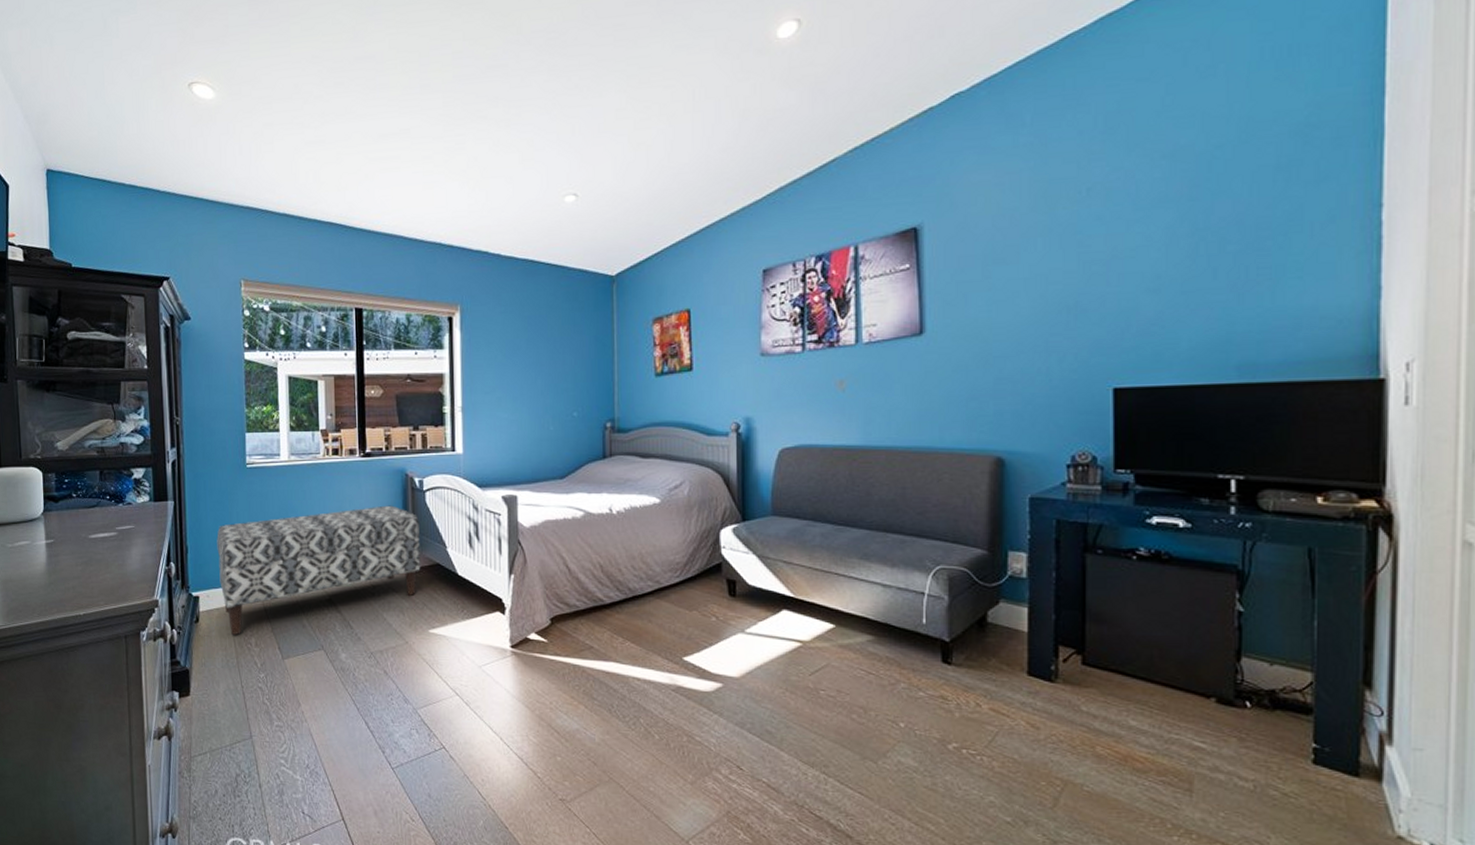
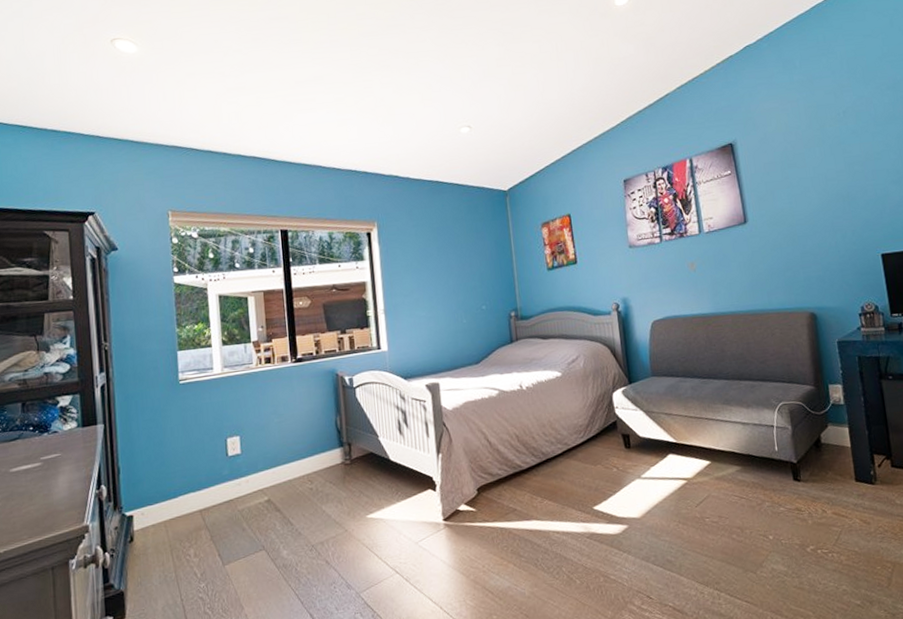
bench: present [217,505,421,635] -> none [150,404,355,549]

